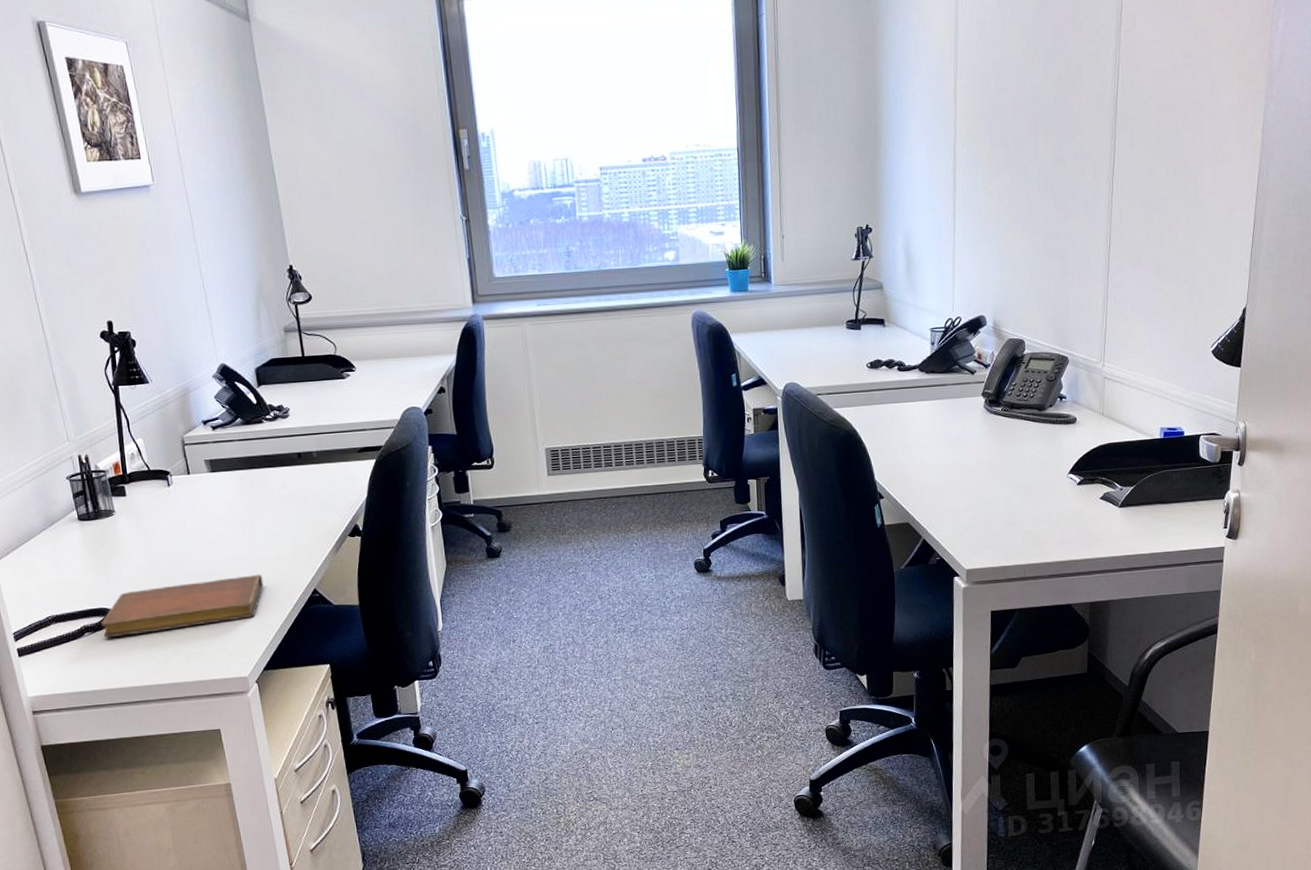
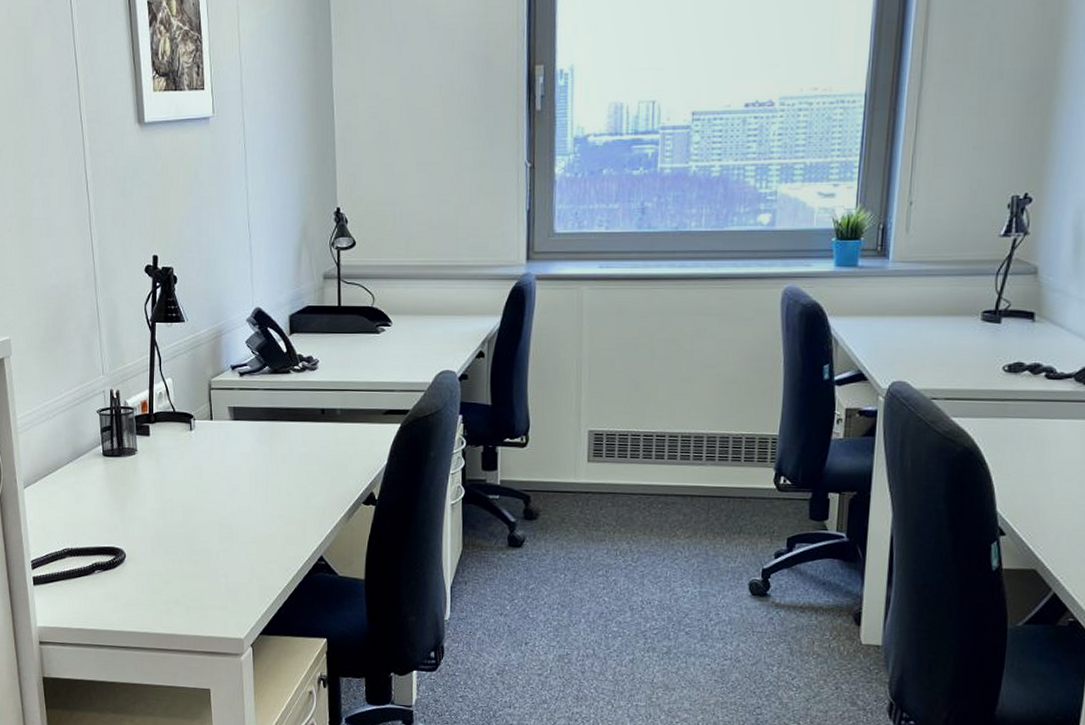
notebook: present [101,574,264,638] -> none [111,532,271,579]

